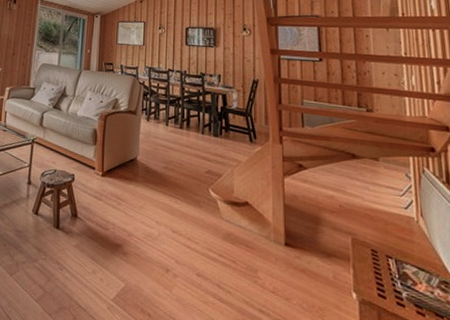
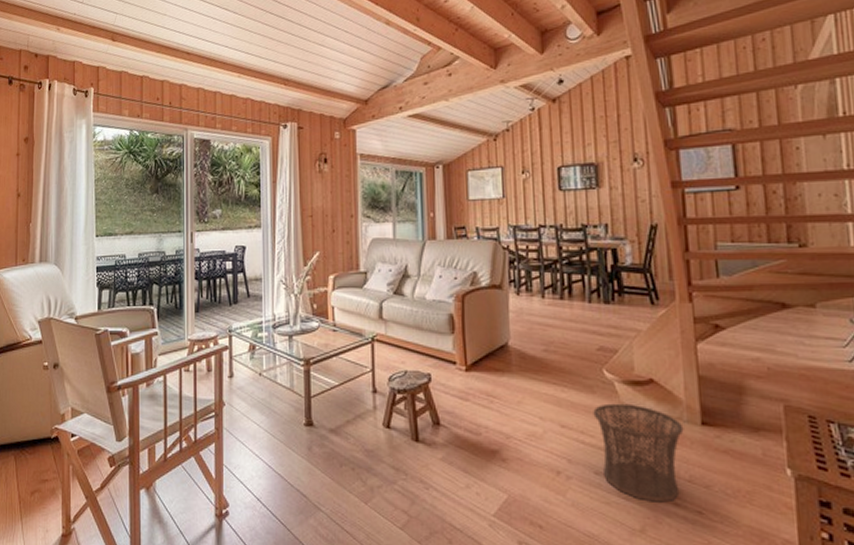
basket: none [199,217,271,308] -> present [593,403,684,503]

